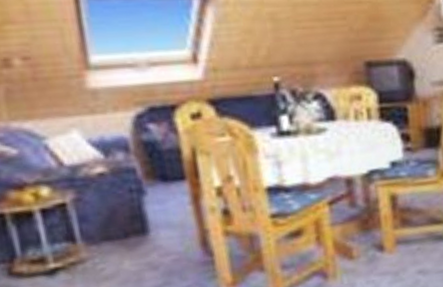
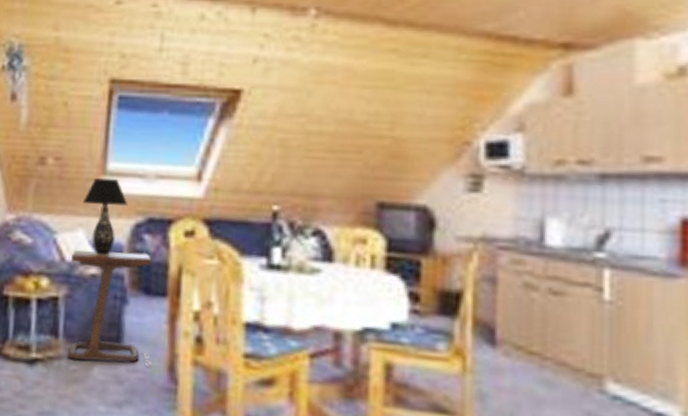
table lamp: none [68,71,124,153] -> present [82,177,128,256]
side table: none [70,142,183,260] -> present [68,250,152,366]

